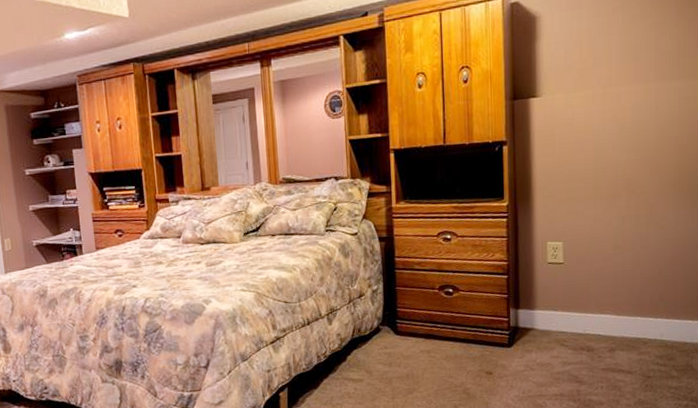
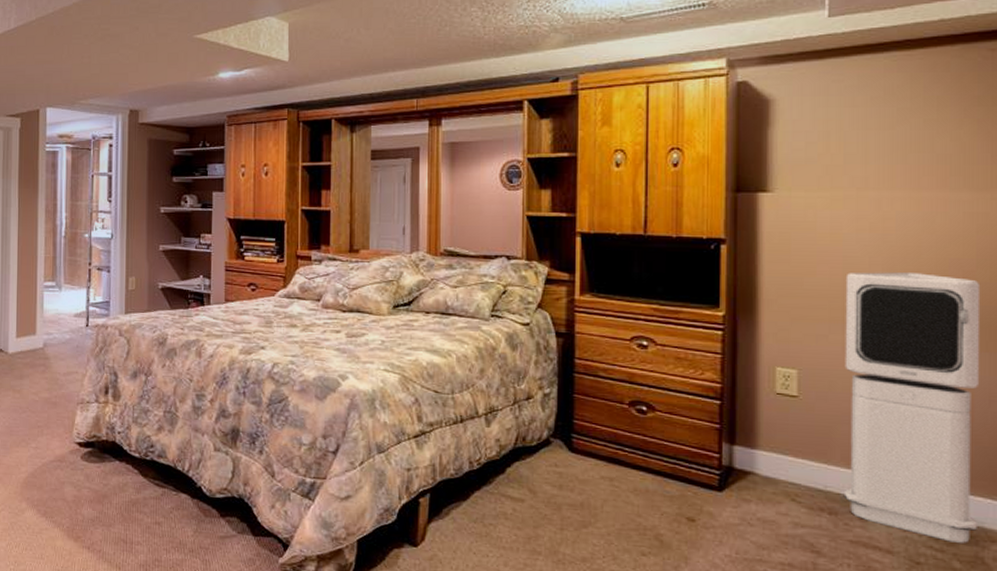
air purifier: none [596,151,691,358] -> present [843,272,981,543]

